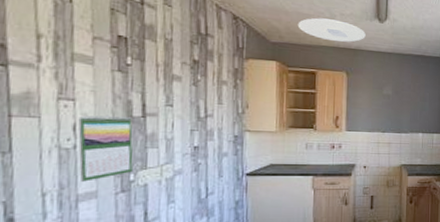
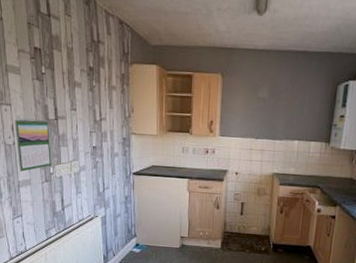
ceiling light: present [297,18,366,42] -> none [176,15,243,41]

